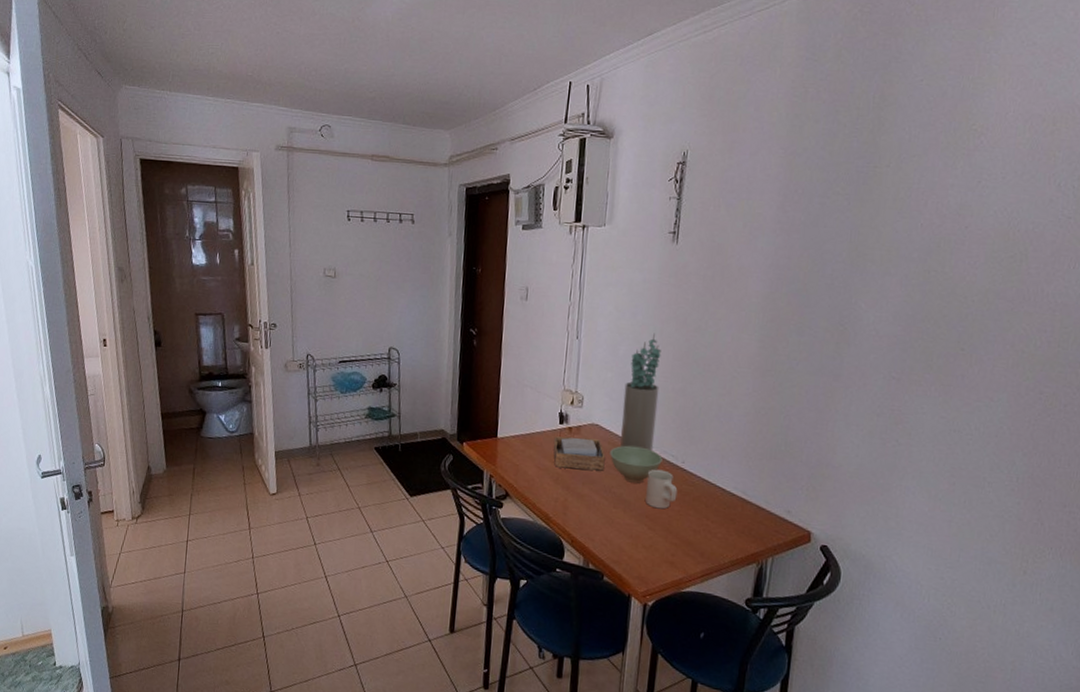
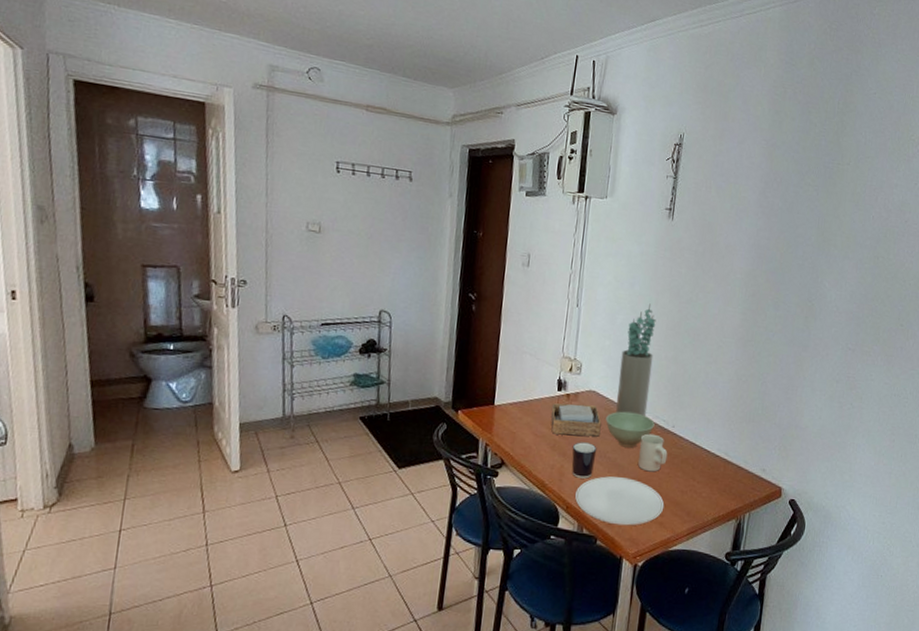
mug: none [575,476,602,513] -> present [571,442,597,479]
plate: none [580,511,675,564] -> present [575,476,665,526]

